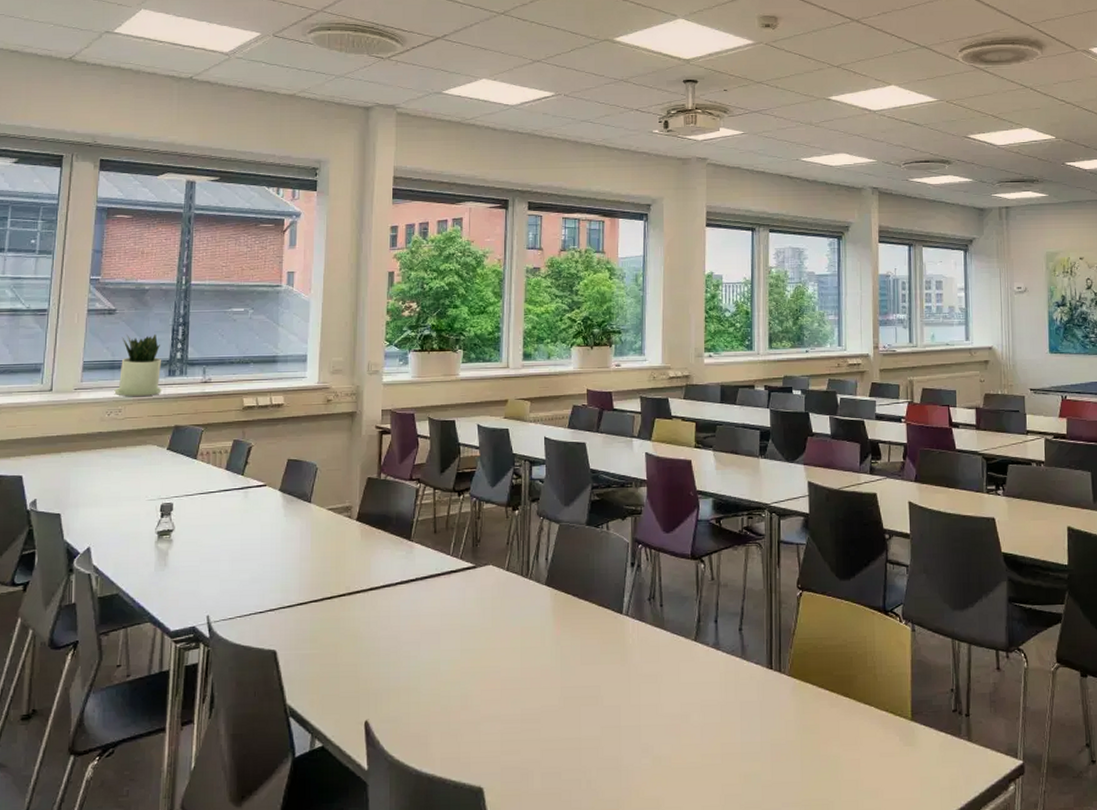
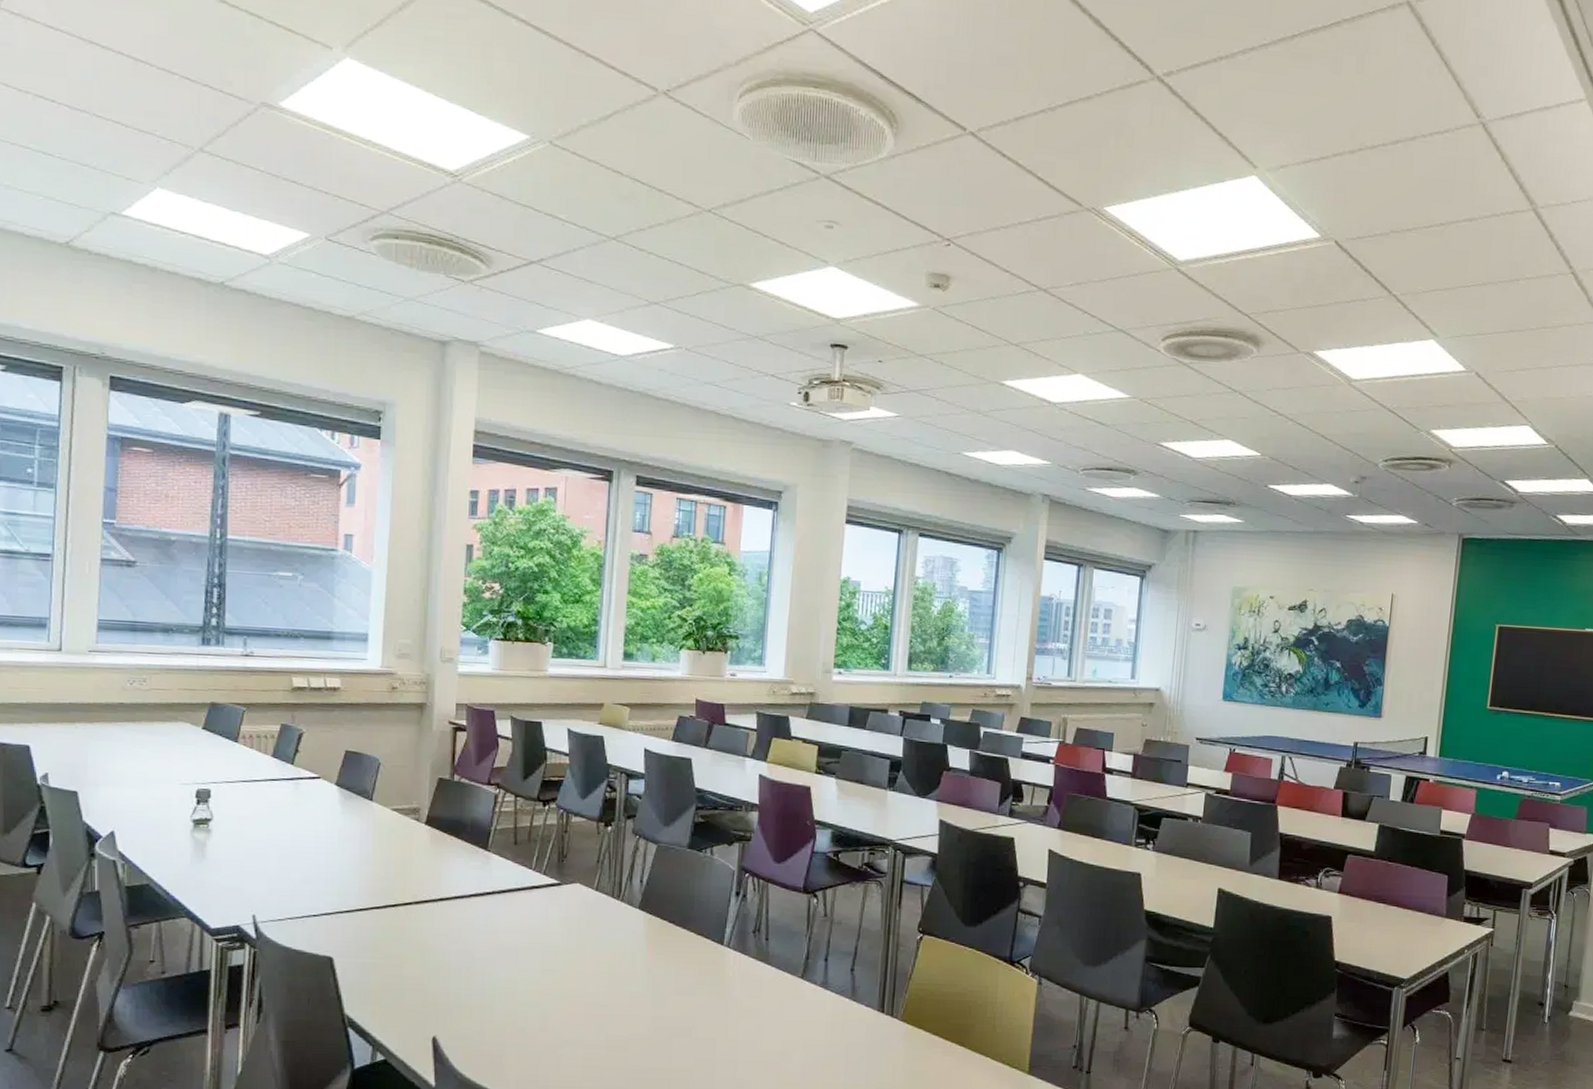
planter: present [114,334,163,397] -> none [137,592,196,667]

